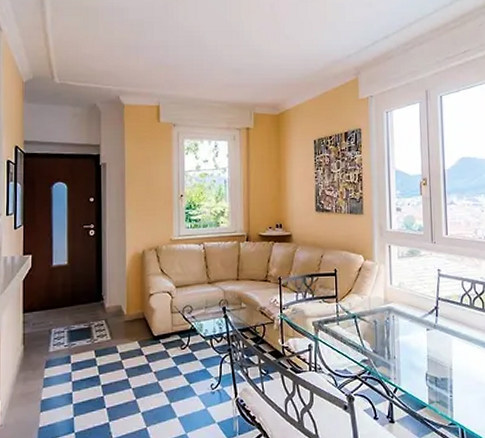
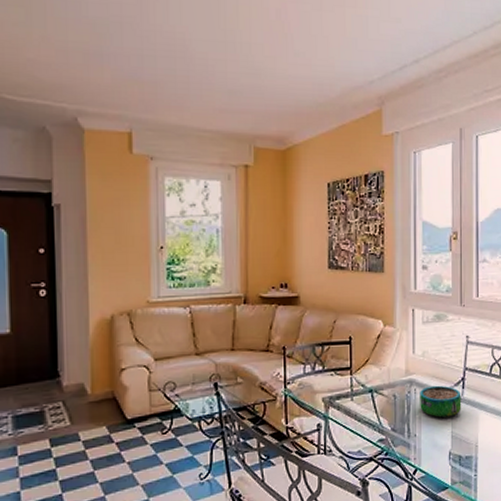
decorative bowl: none [397,313,436,343] -> present [420,385,462,419]

